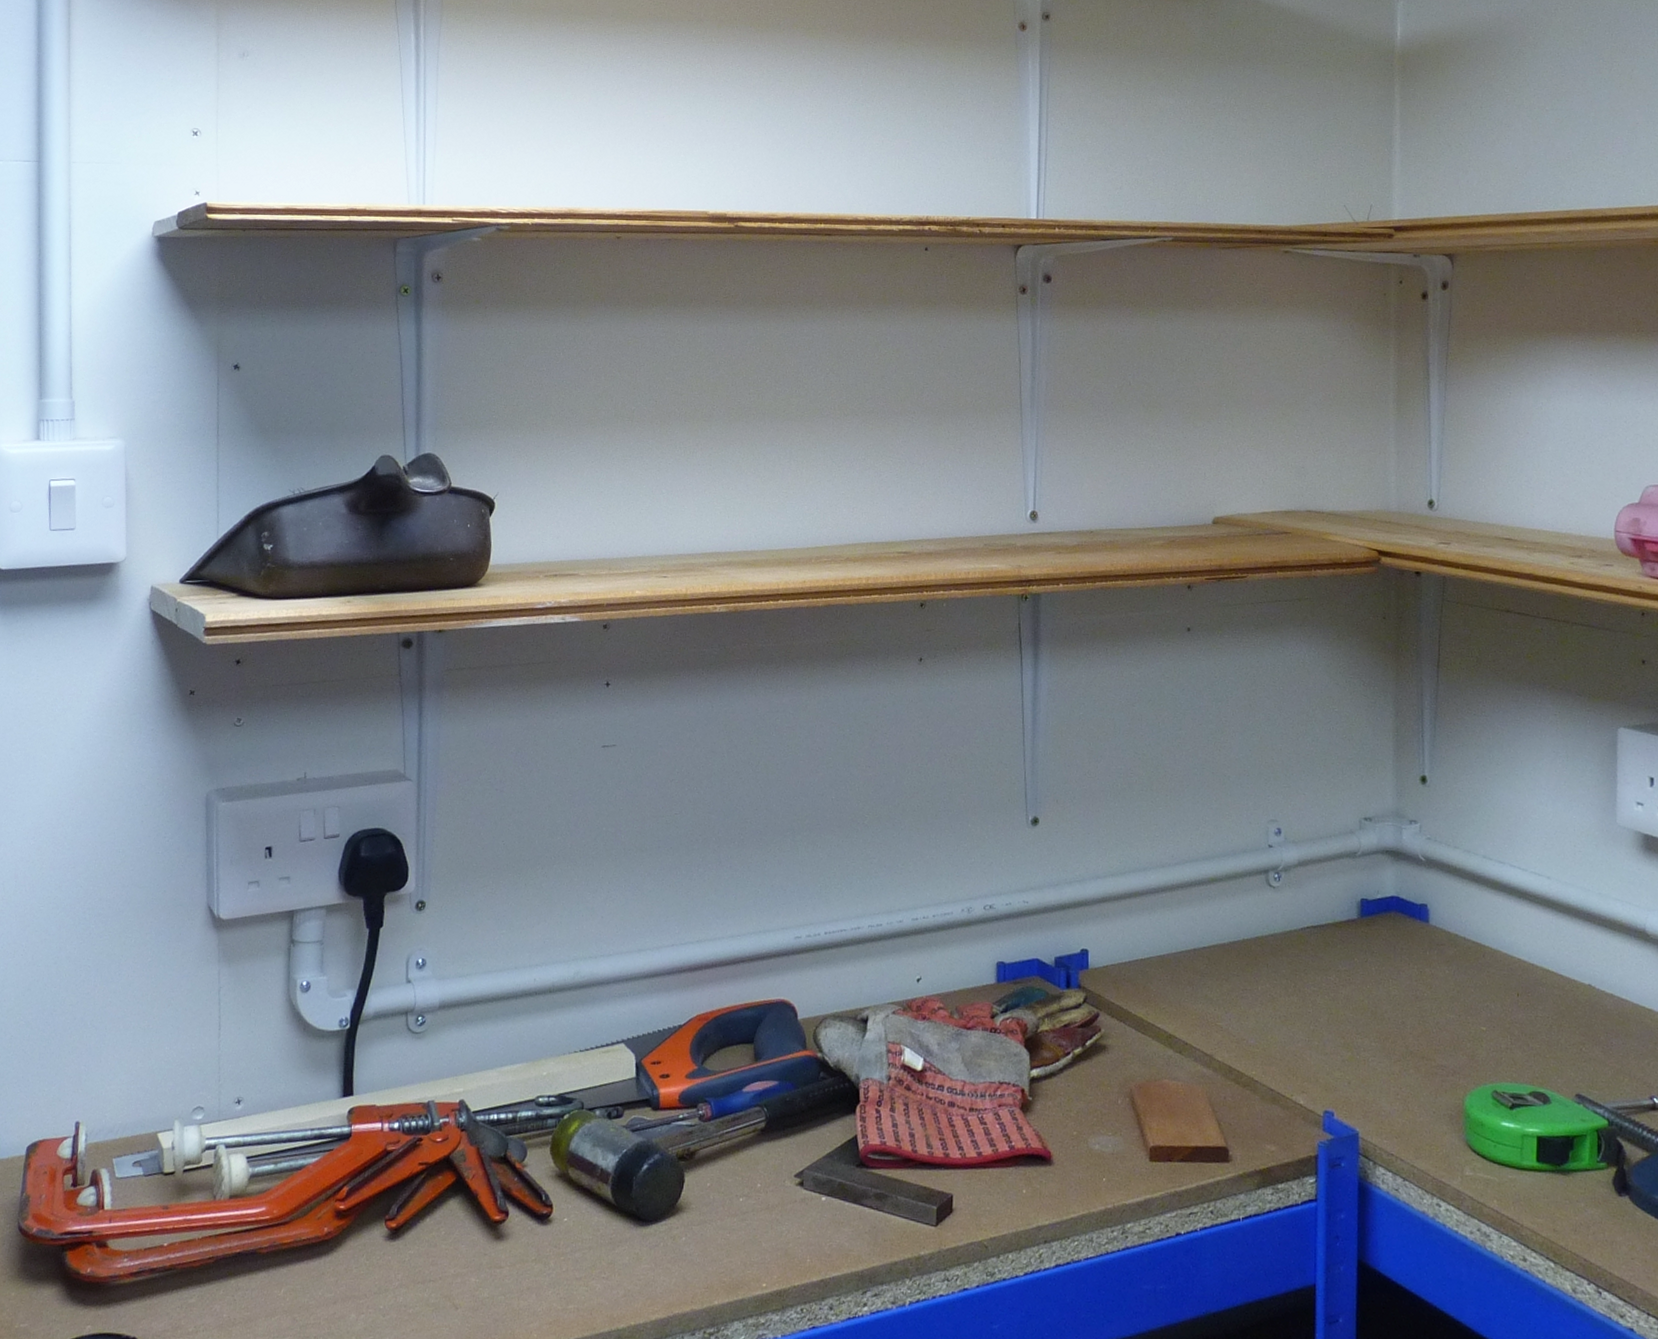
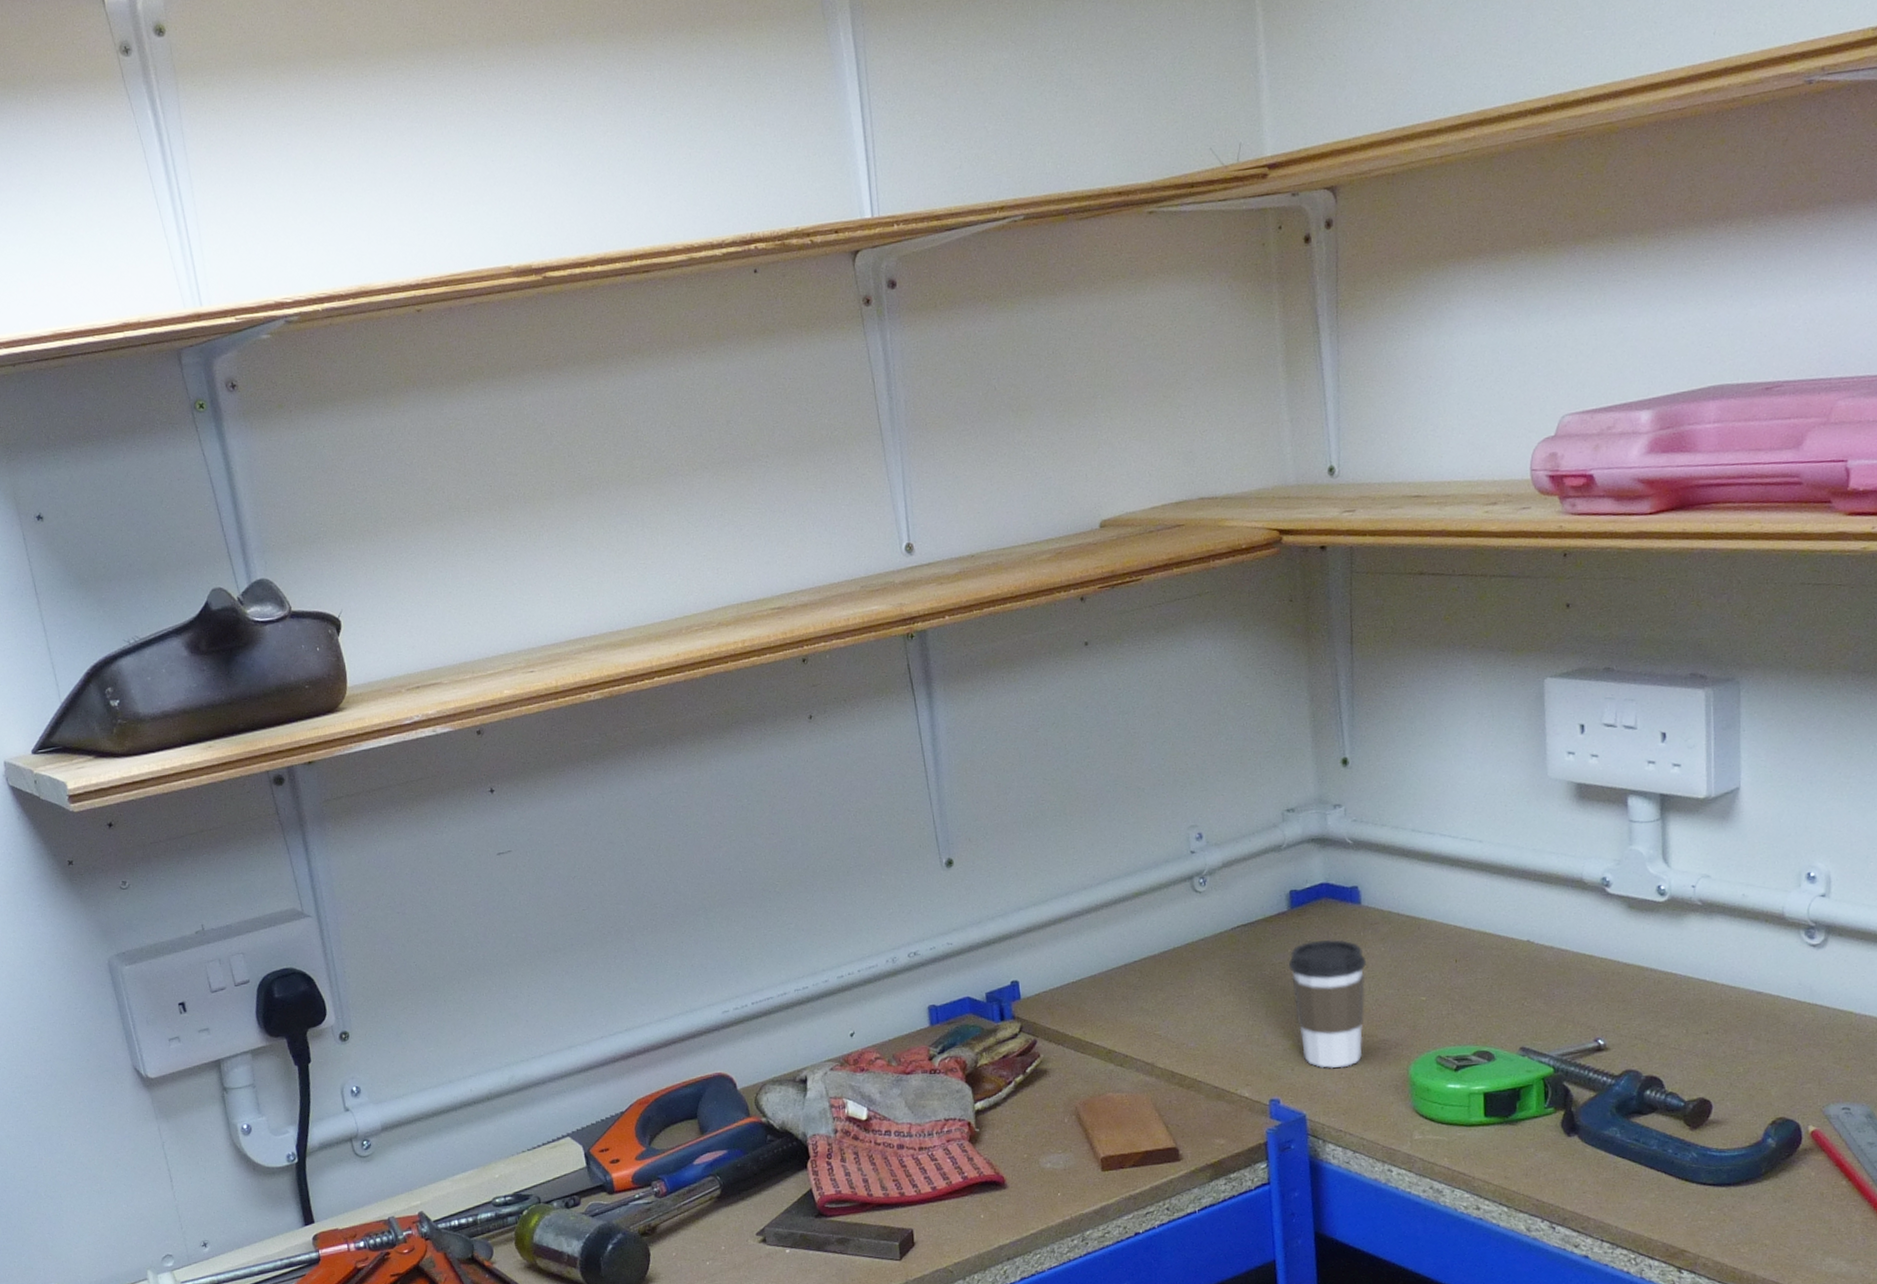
coffee cup: none [1354,952,1430,1089] -> present [1289,939,1366,1069]

